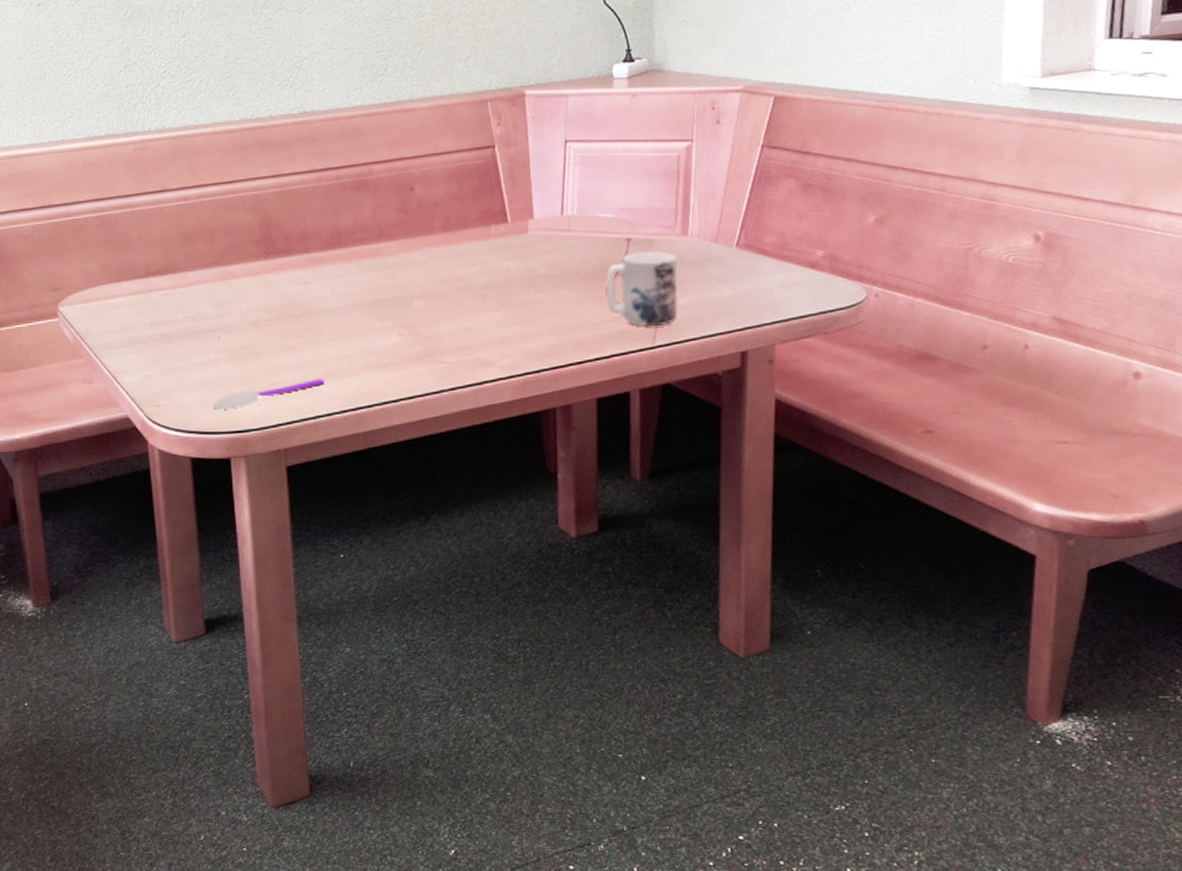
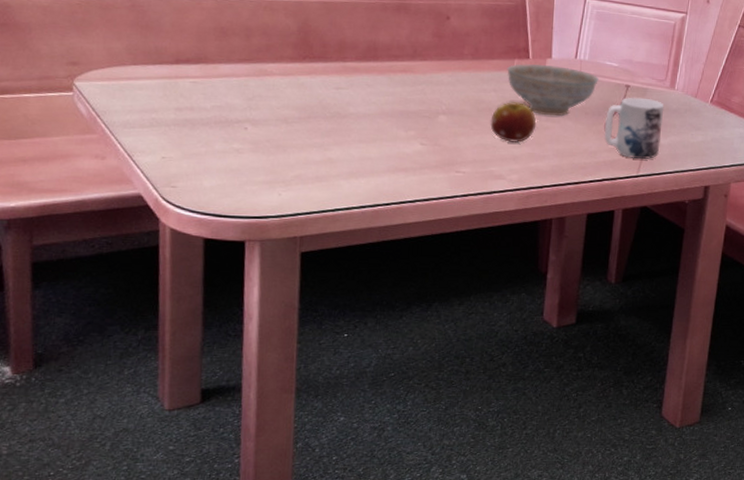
spoon: present [213,378,325,410] -> none [232,175,347,196]
fruit: none [472,275,525,322] -> present [490,102,537,143]
decorative bowl: none [484,227,592,287] -> present [507,64,599,117]

